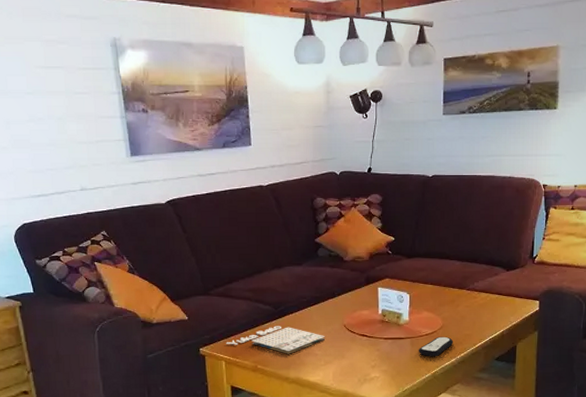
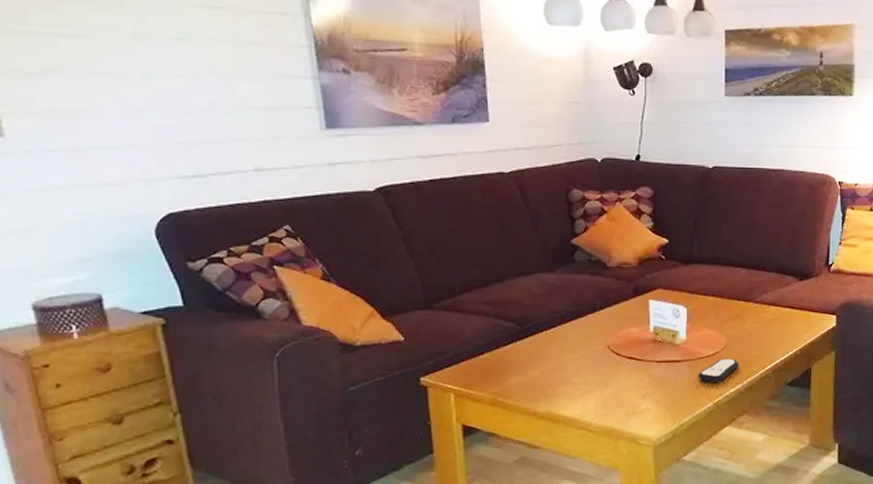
magazine: present [226,326,326,354] -> none [456,347,585,383]

